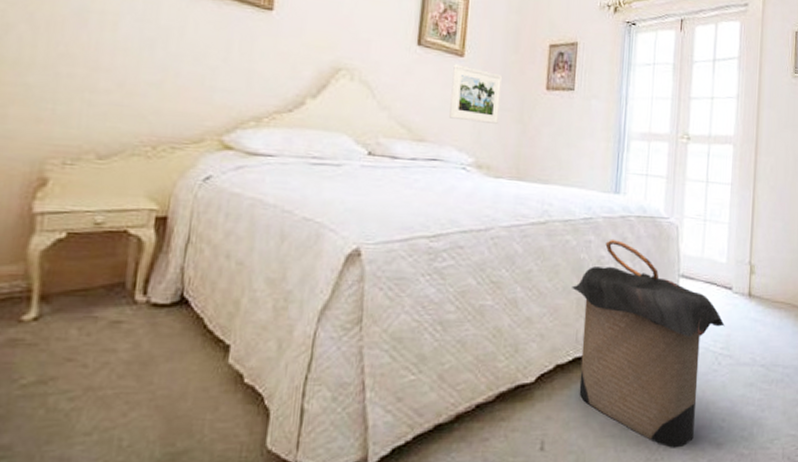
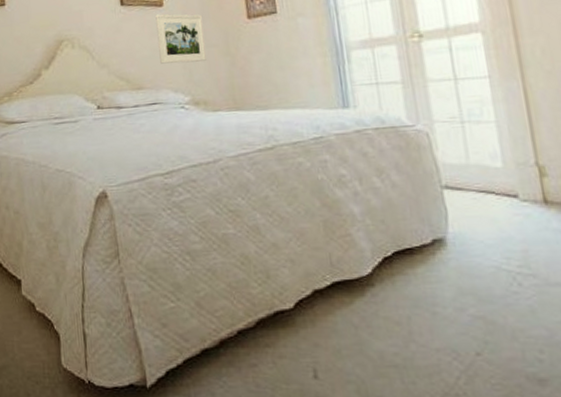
laundry hamper: present [572,239,725,448] -> none [315,155,518,382]

